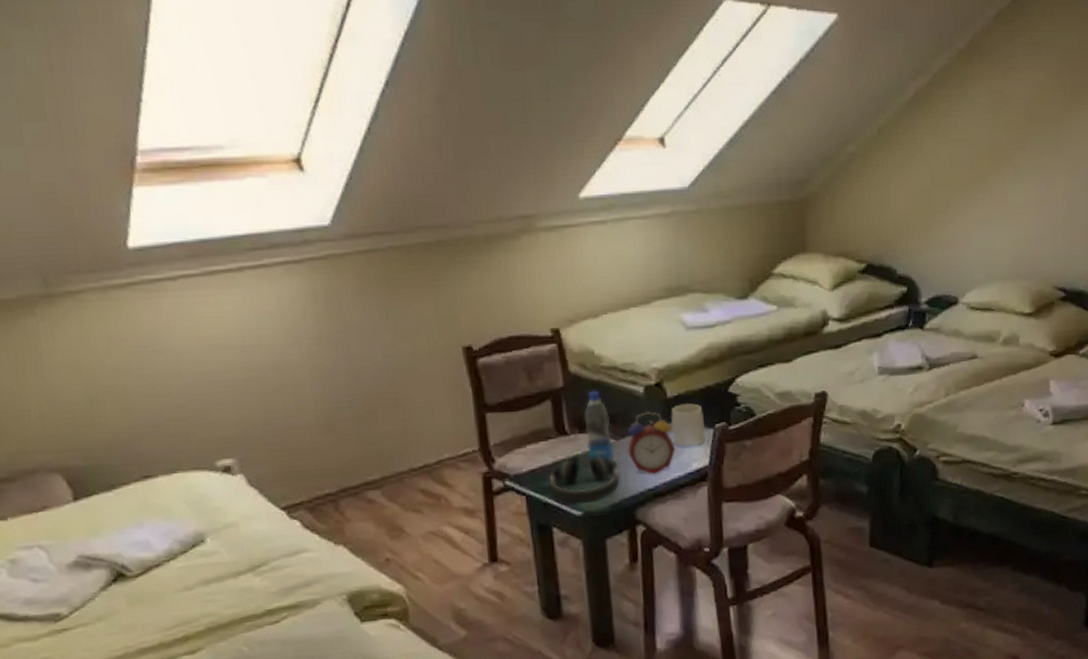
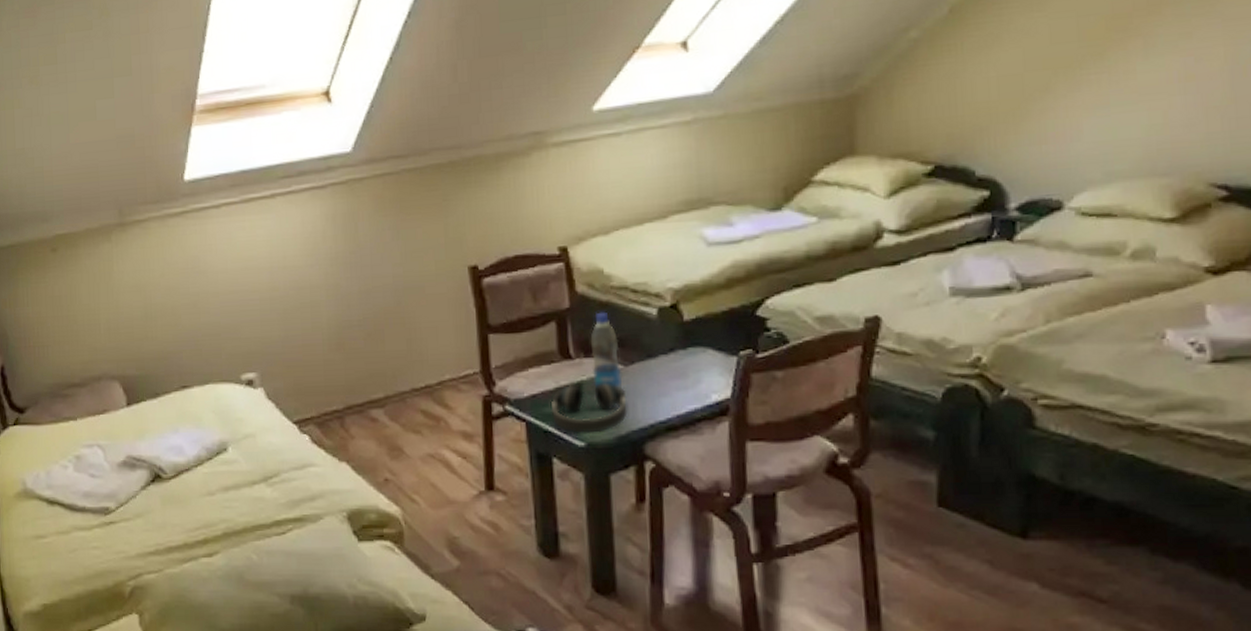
alarm clock: present [626,411,676,475] -> none [636,336,693,406]
mug: present [671,403,705,448] -> none [687,327,727,378]

